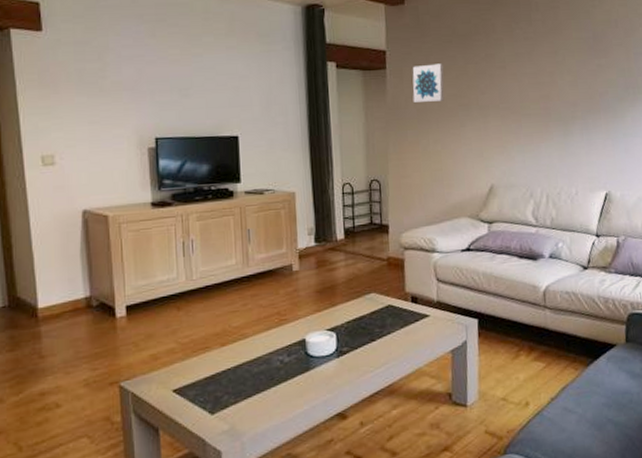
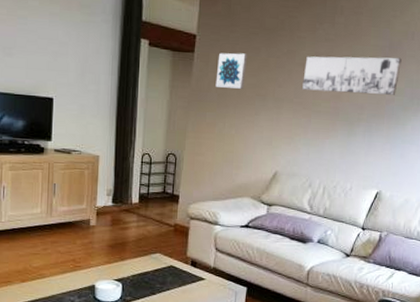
wall art: none [506,47,609,94] -> present [302,56,402,95]

